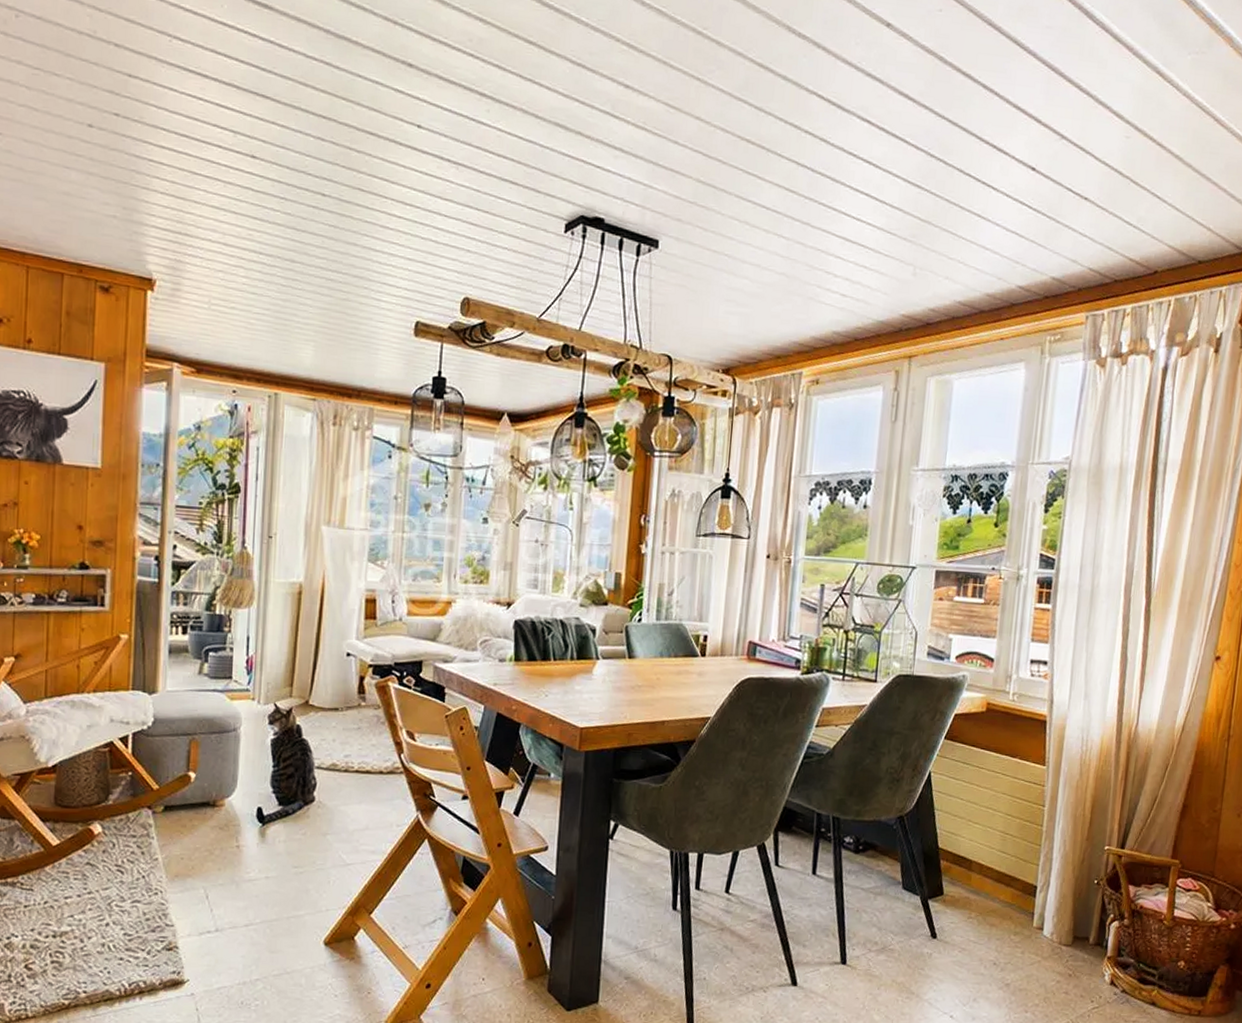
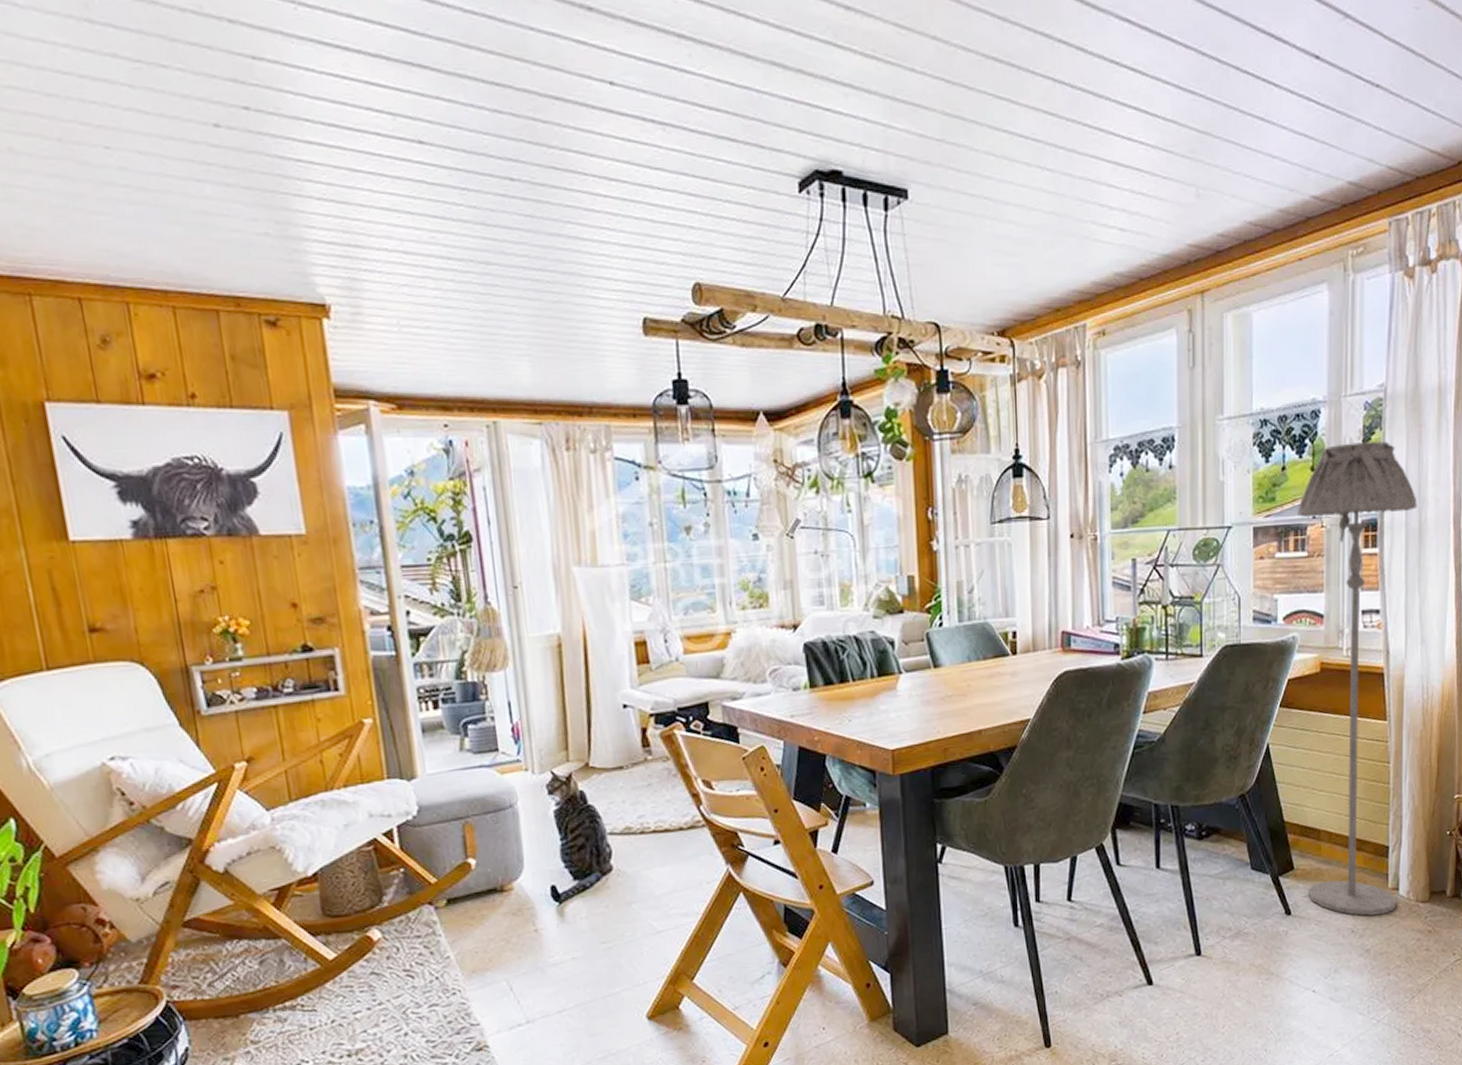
floor lamp: none [954,505,1092,952] -> present [1296,440,1417,917]

